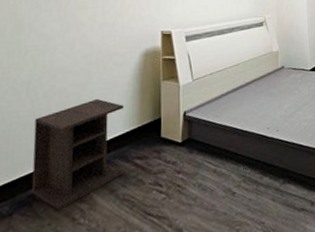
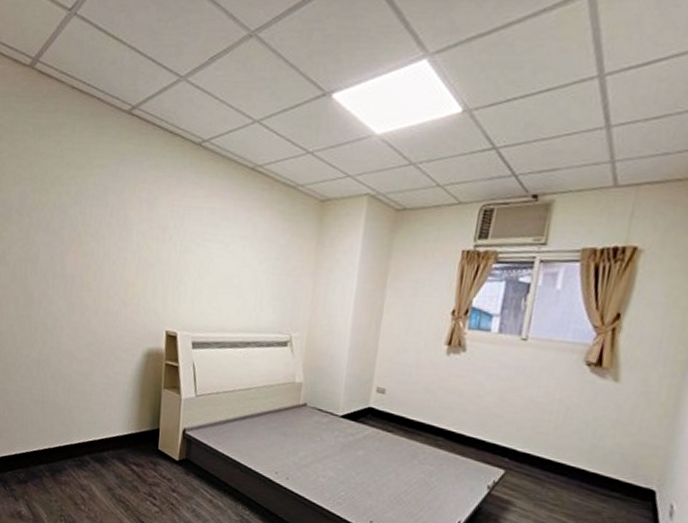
nightstand: present [32,98,124,211] -> none [42,392,124,492]

